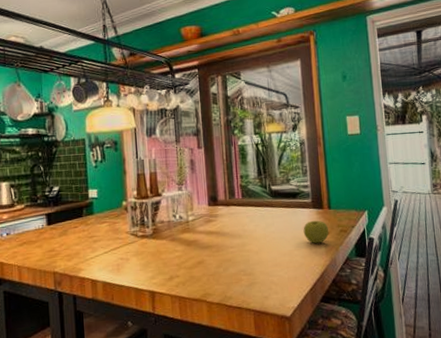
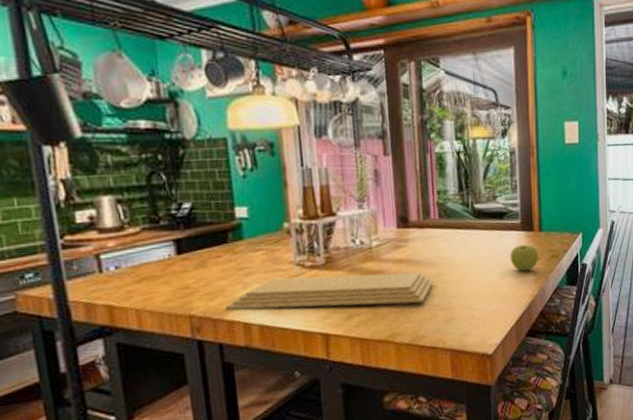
cutting board: none [79,242,239,269] -> present [225,272,434,310]

